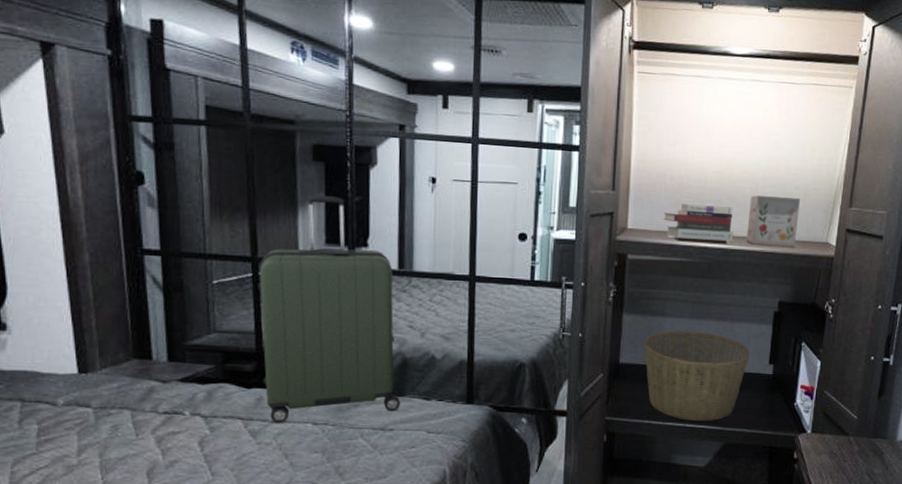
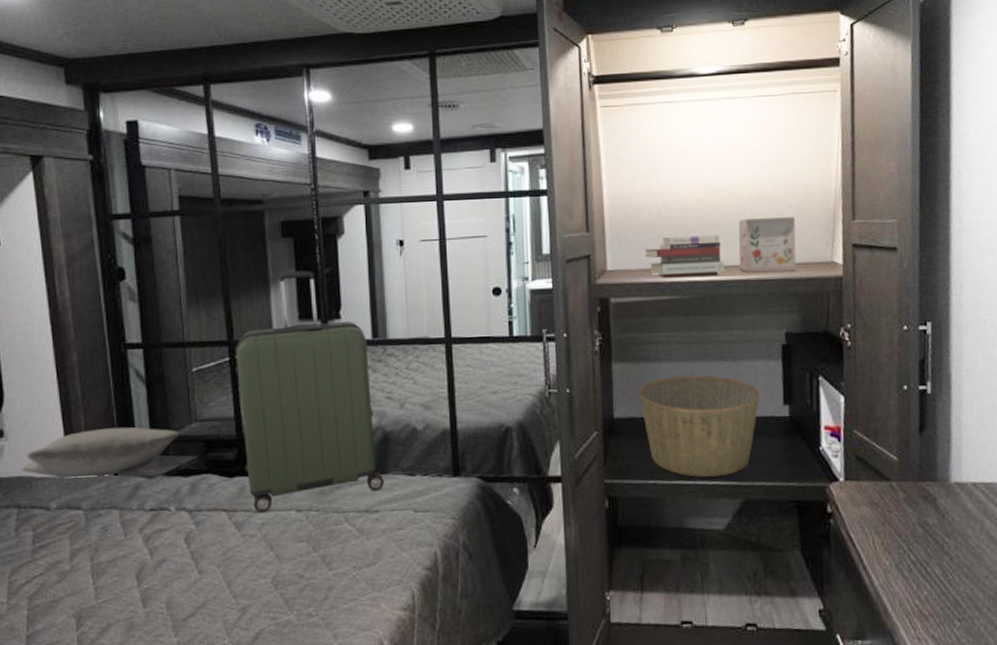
pillow: none [26,330,196,378] -> present [22,427,179,479]

